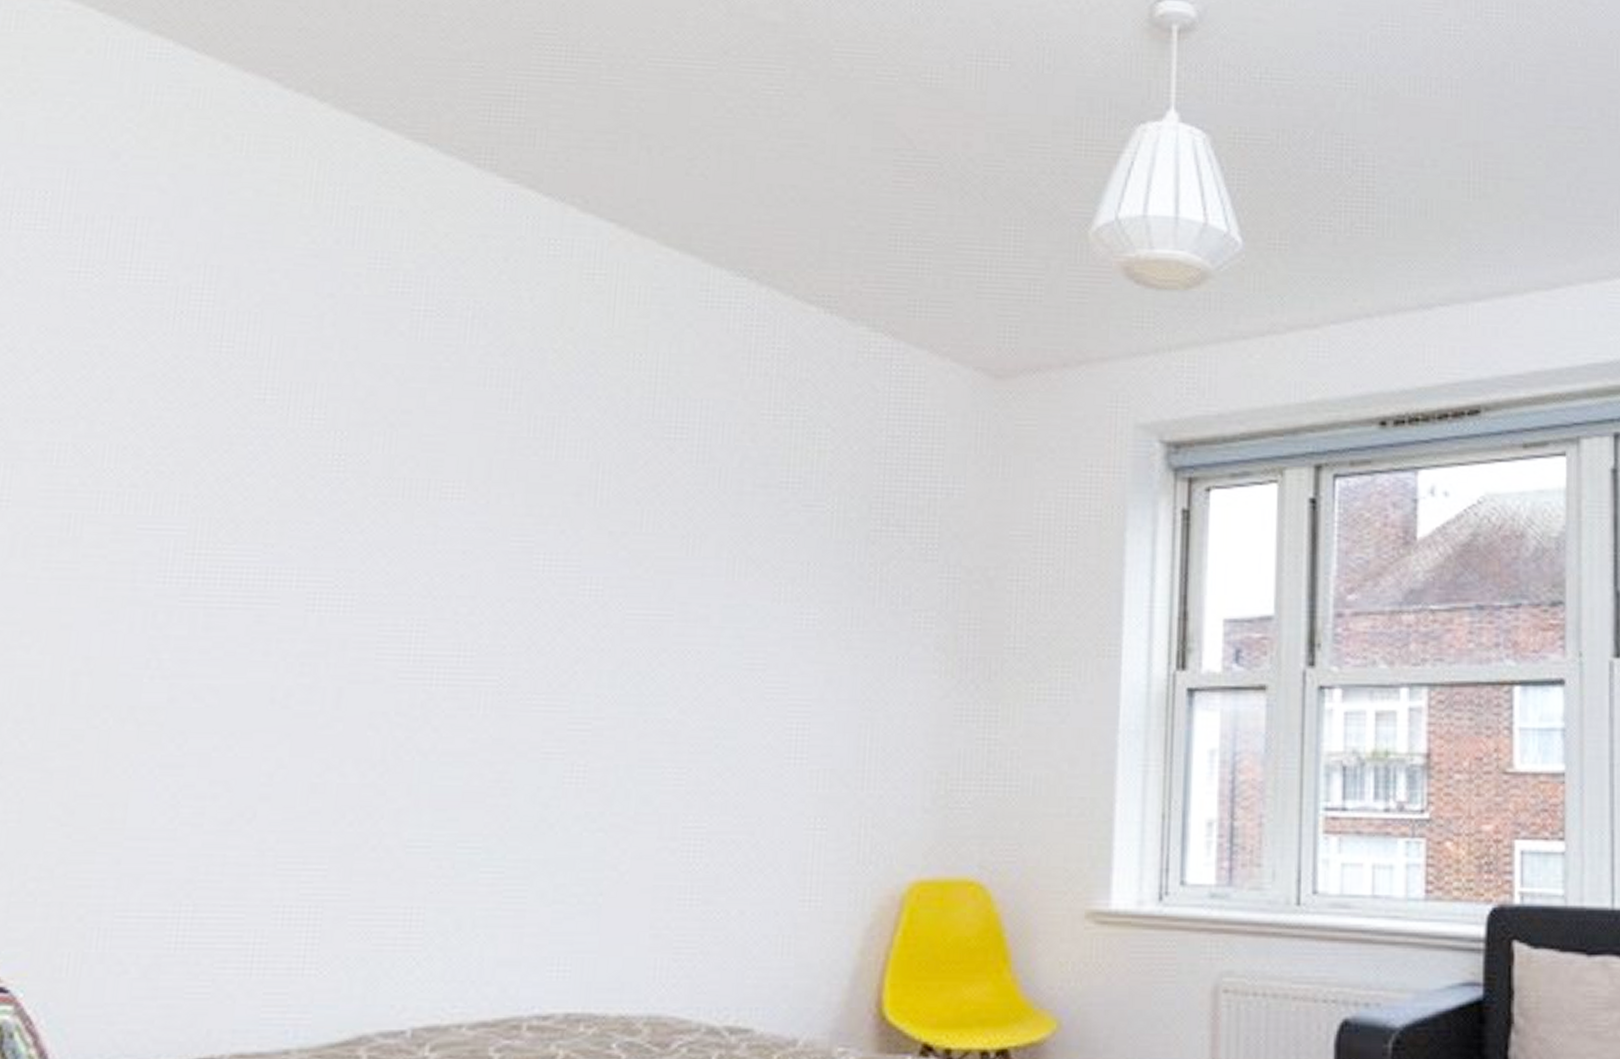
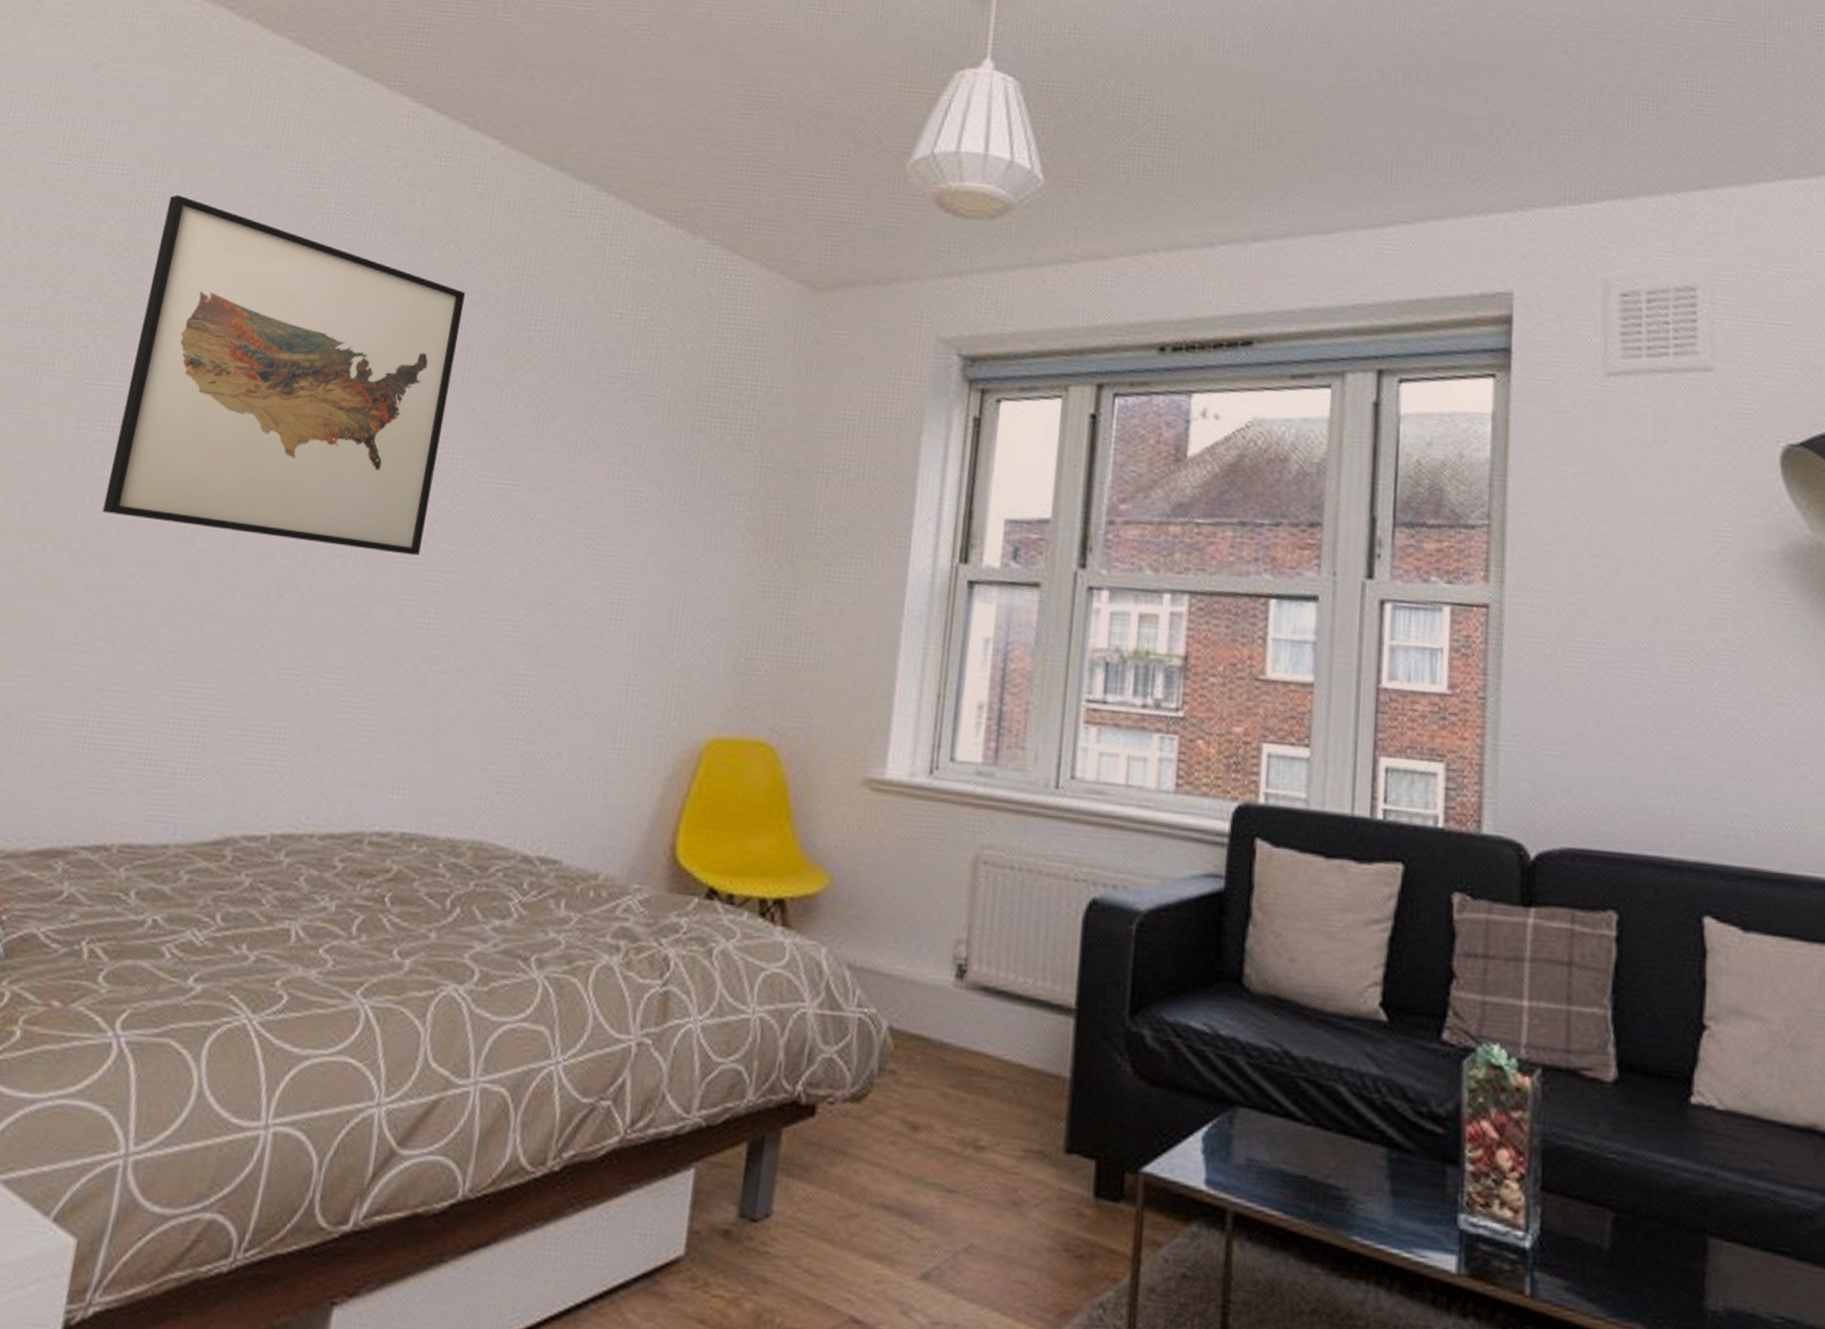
wall art: none [173,302,591,702] -> present [102,195,466,556]

